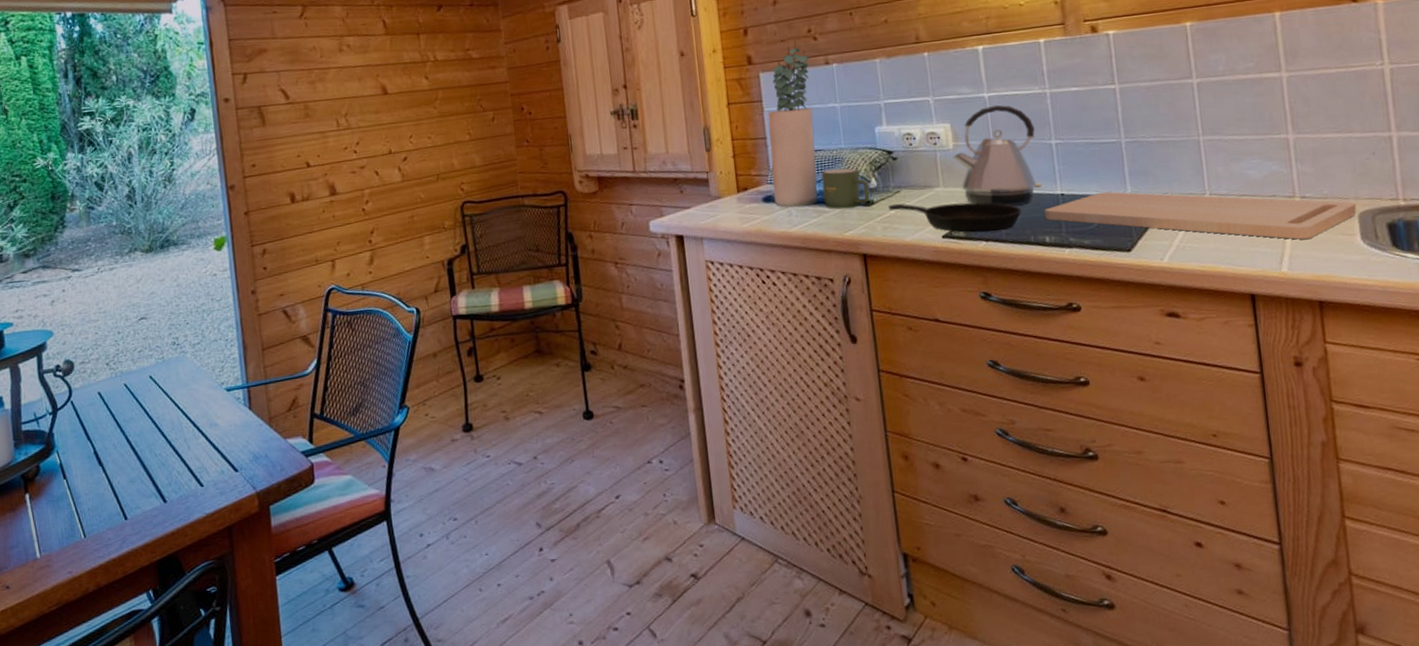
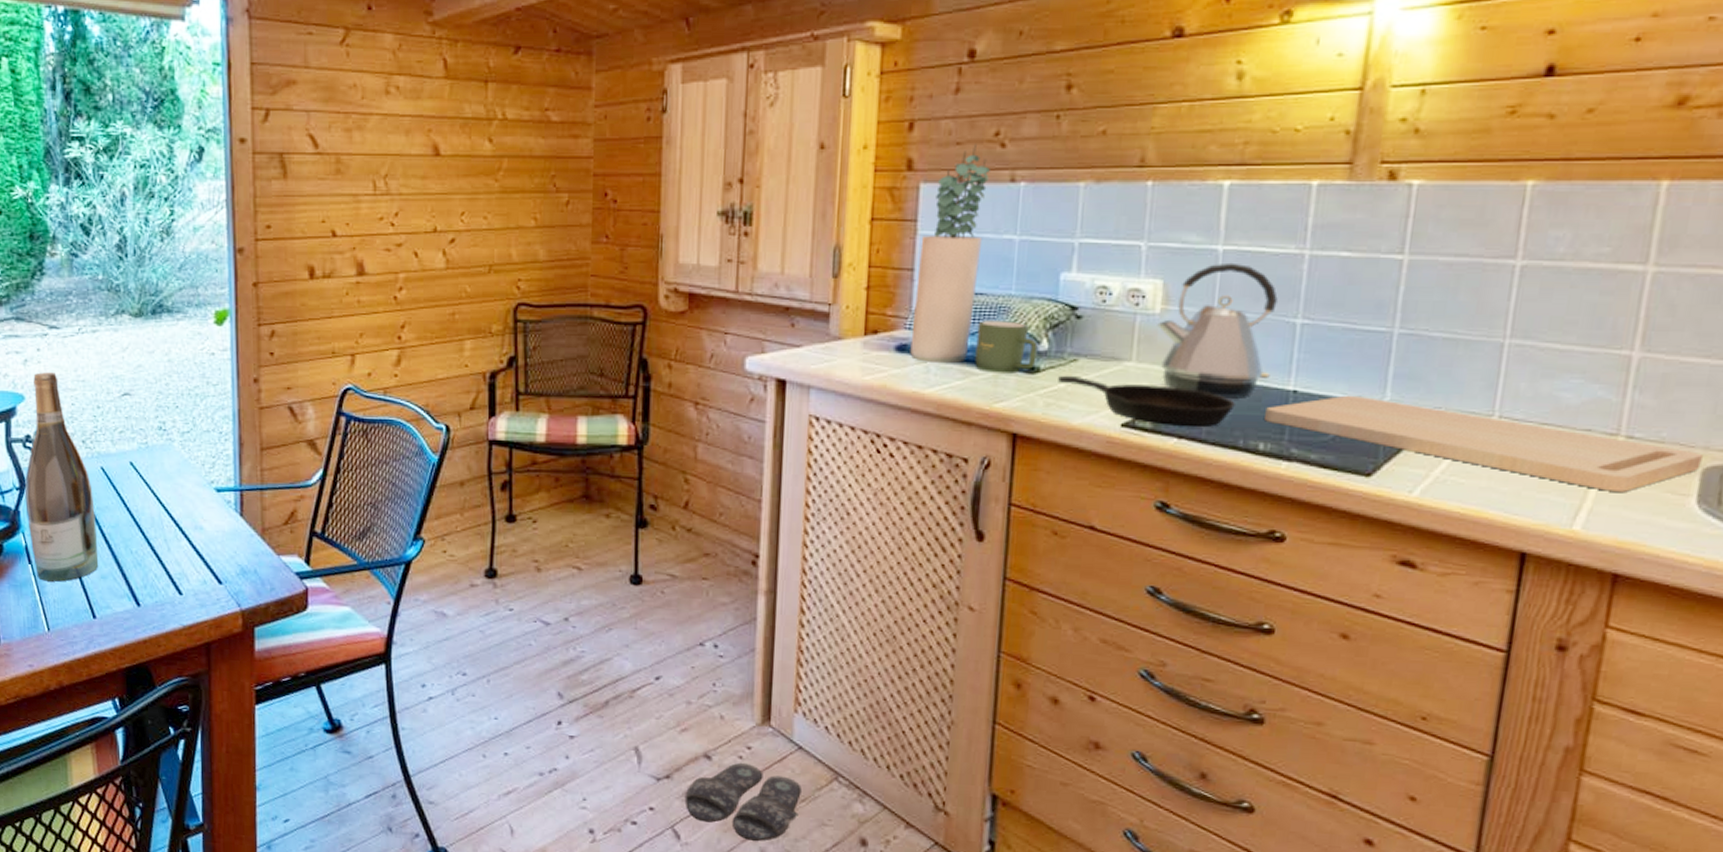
wine bottle: none [57,308,127,493] -> present [24,372,99,582]
slippers: none [655,559,751,628] -> present [685,762,802,841]

